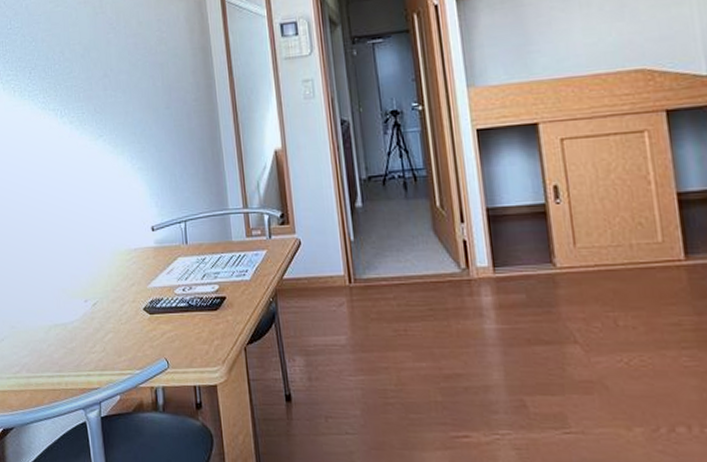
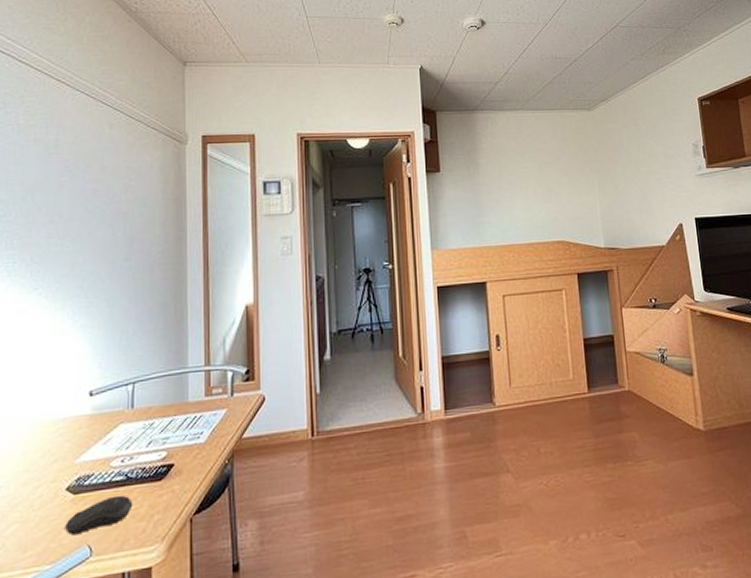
computer mouse: none [146,319,197,349] -> present [65,495,133,535]

